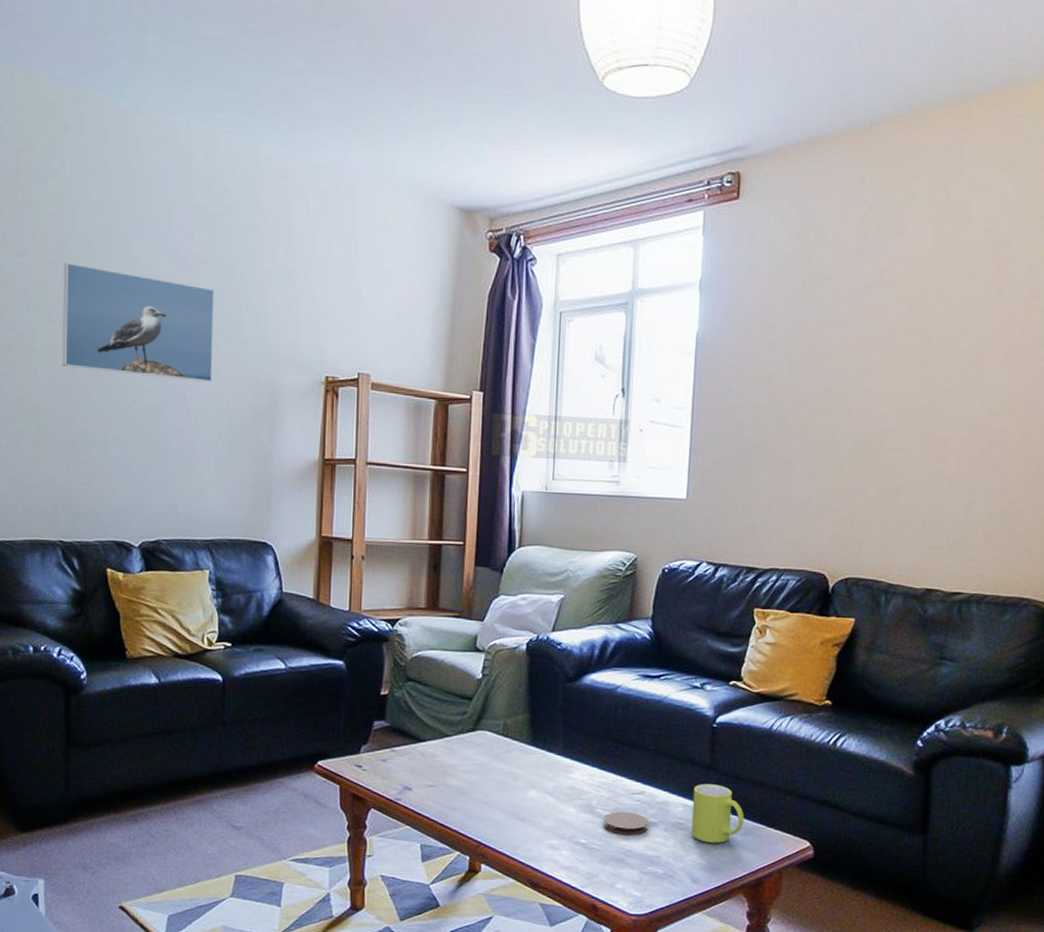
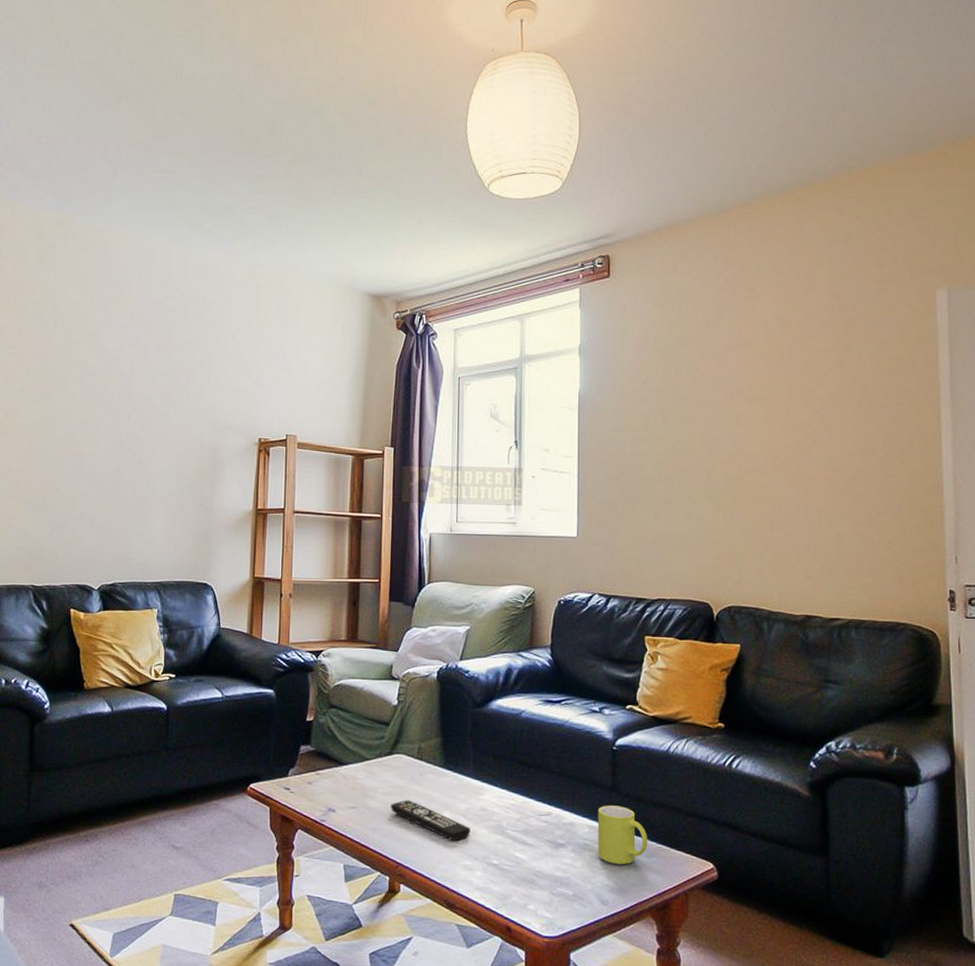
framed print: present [63,262,215,382] -> none [41,351,168,446]
remote control: none [472,778,558,821] -> present [391,800,470,842]
coaster: present [603,811,649,836] -> none [514,832,557,857]

